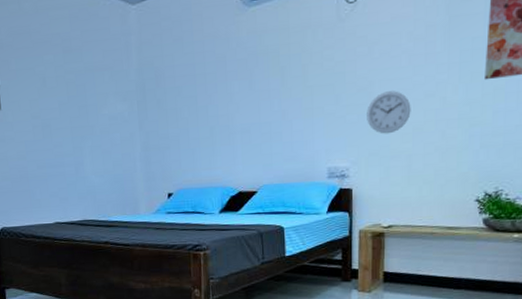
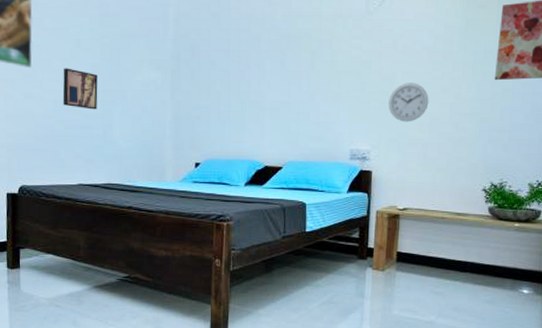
wall art: none [31,108,68,148] -> present [62,68,98,110]

